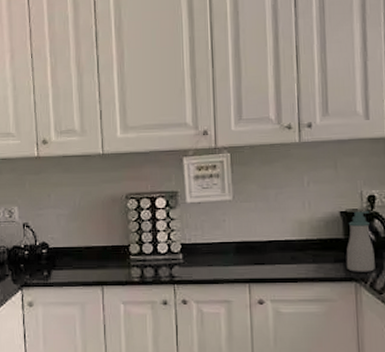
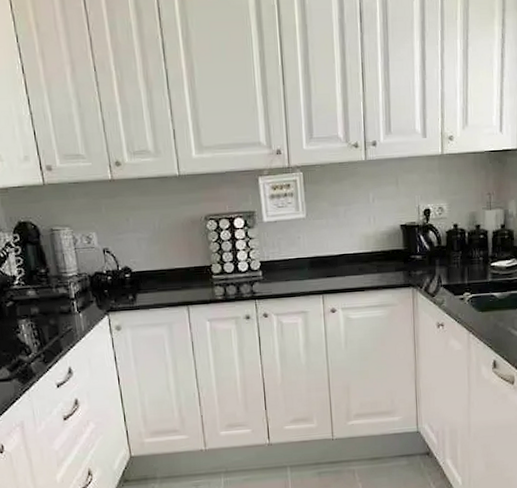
soap bottle: present [346,211,375,272] -> none [405,223,429,279]

